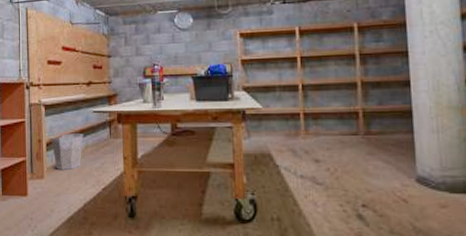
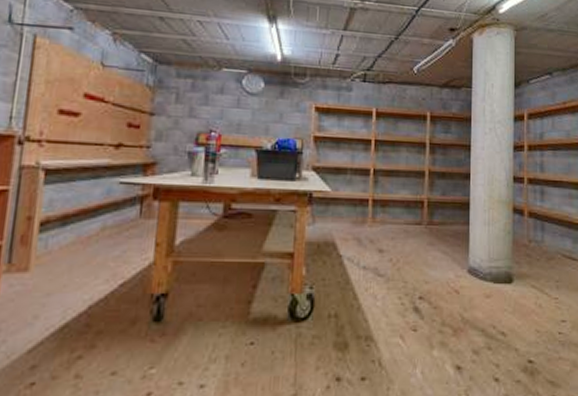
waste bin: present [51,133,84,171] -> none [48,210,102,261]

